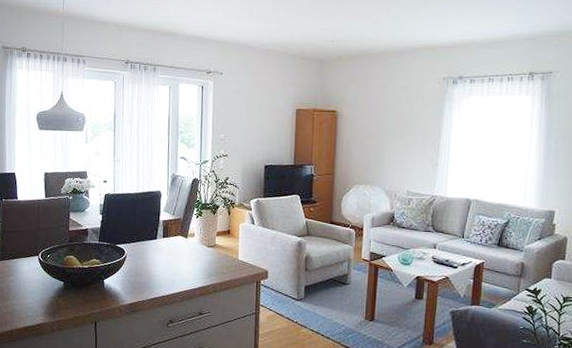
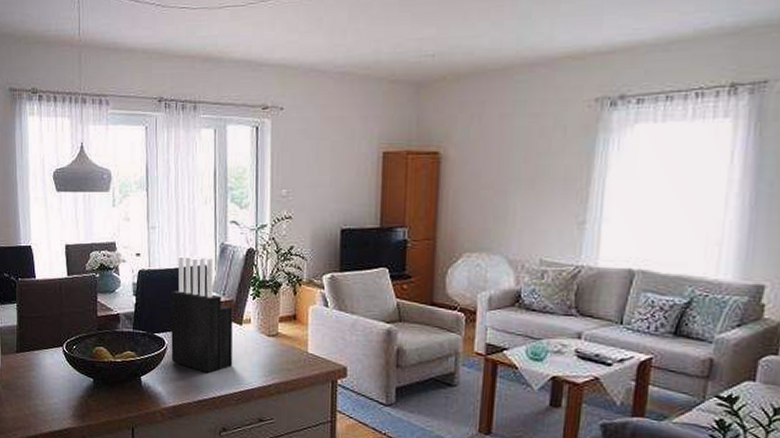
knife block: none [129,182,181,276] -> present [170,255,233,373]

